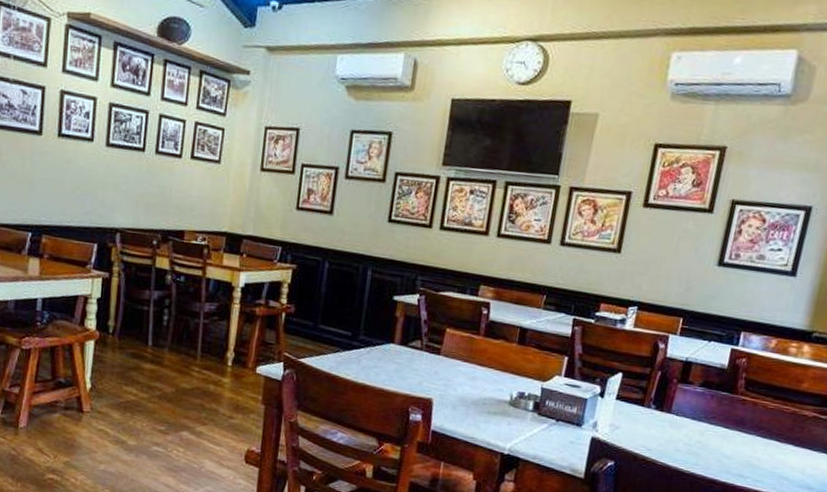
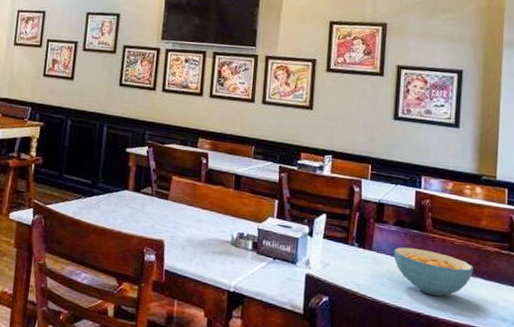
cereal bowl: none [694,410,785,463] -> present [393,247,473,297]

